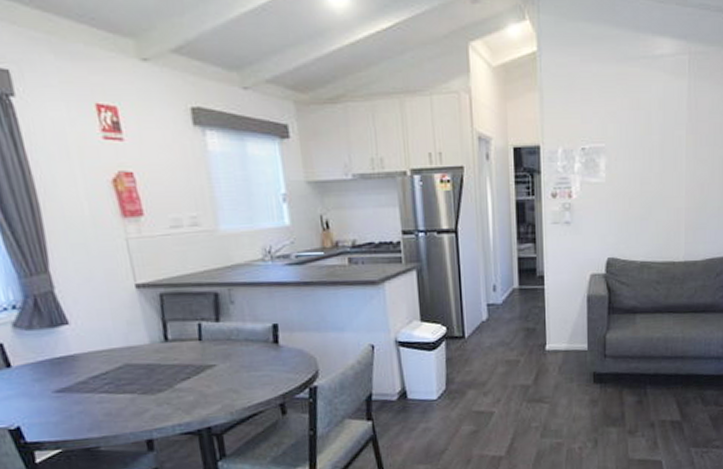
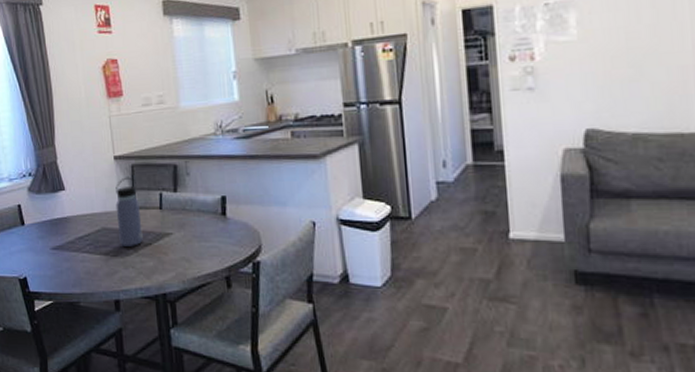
water bottle: none [140,307,180,383] -> present [115,177,143,246]

